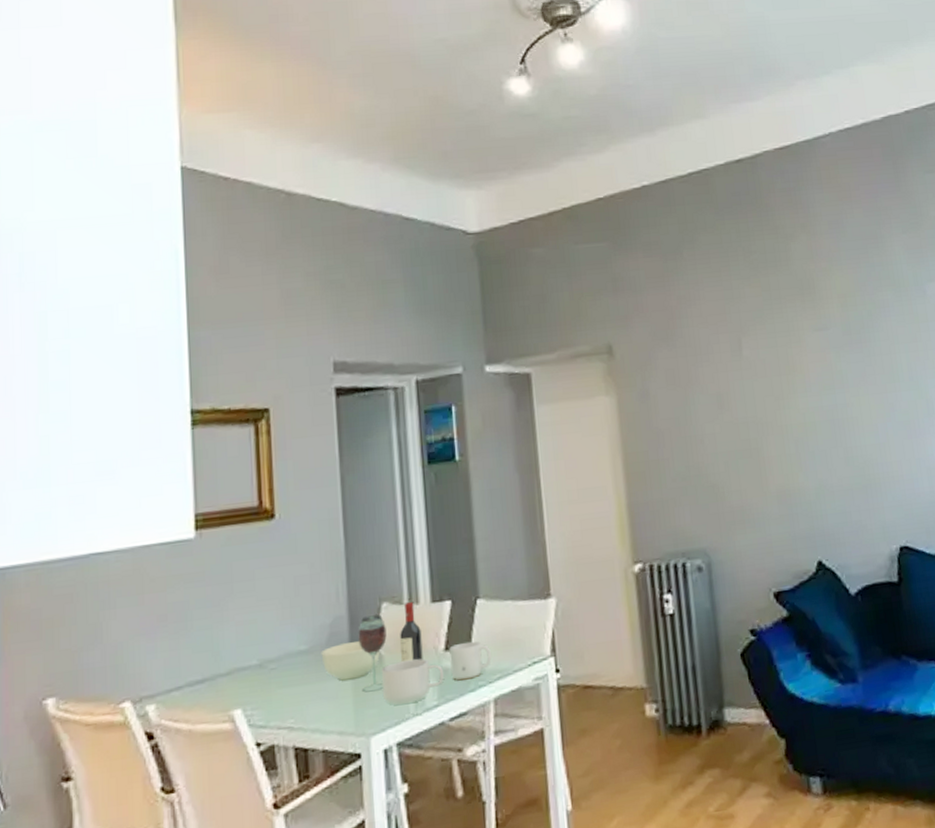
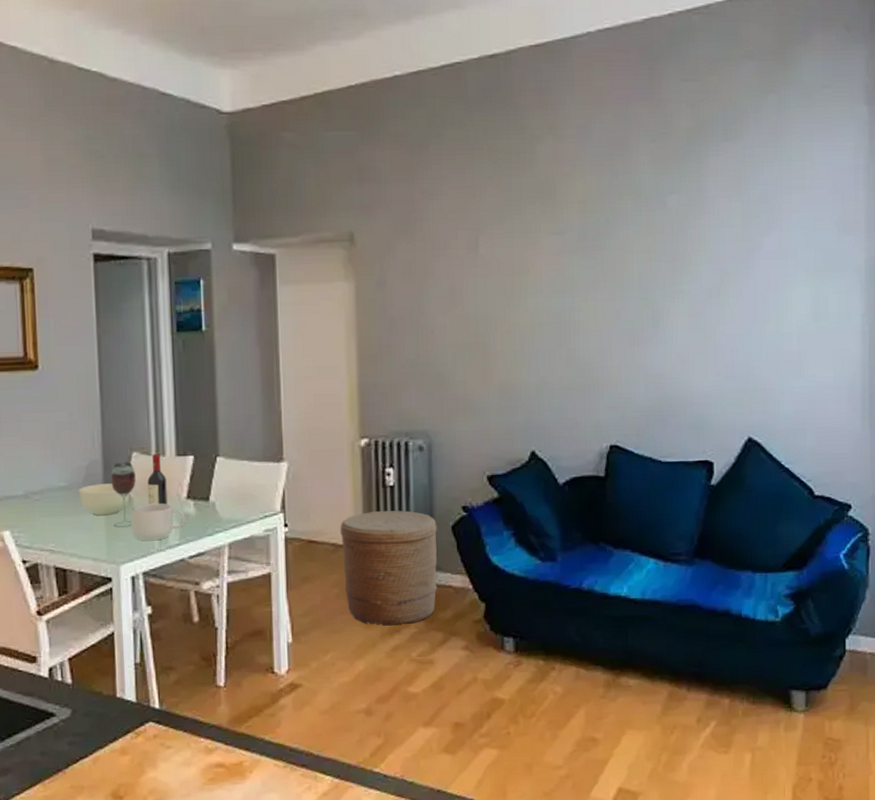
mug: present [448,641,492,681] -> none [190,493,228,525]
basket: none [618,640,731,779] -> present [340,510,437,626]

